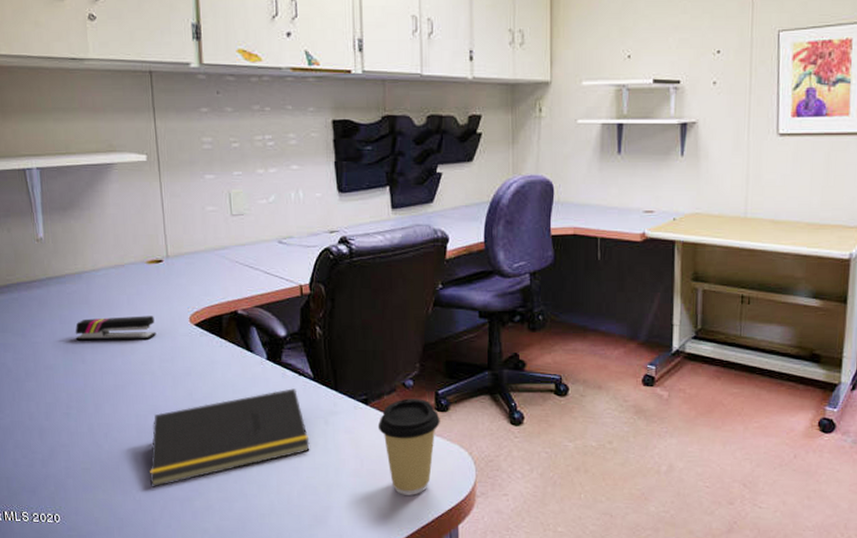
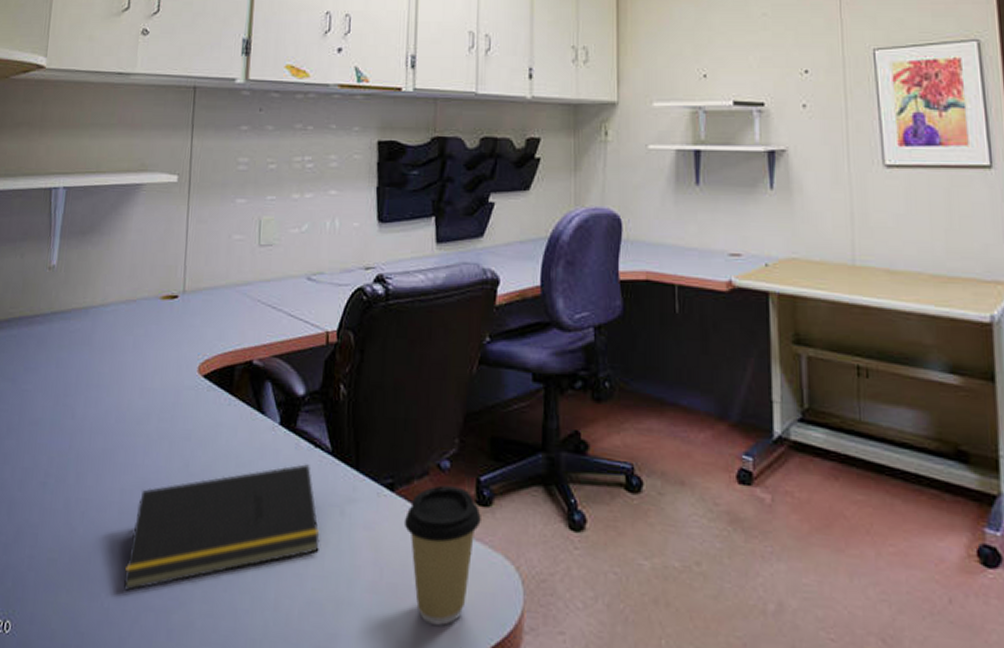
stapler: present [75,316,157,341] -> none [69,362,160,392]

